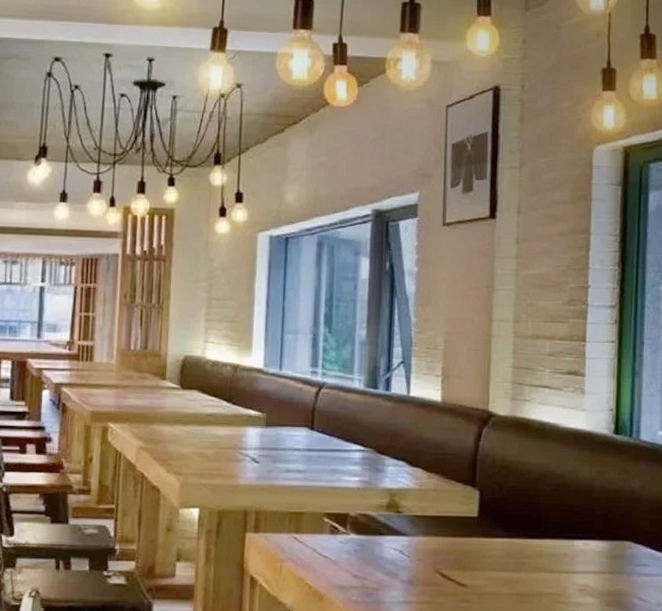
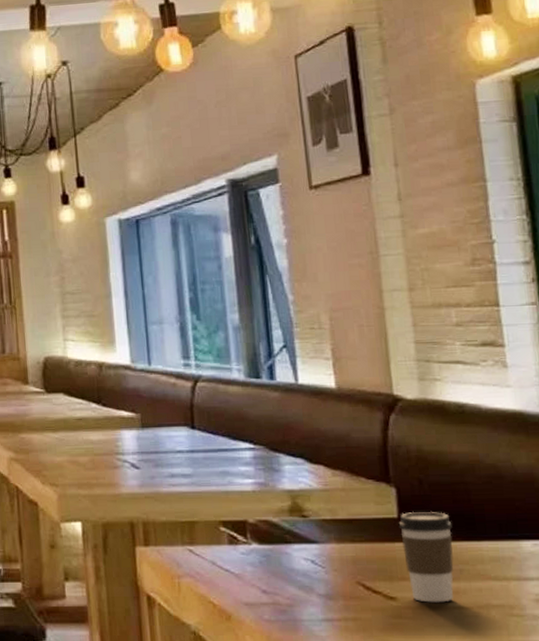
coffee cup: none [477,511,522,590] -> present [398,511,454,603]

